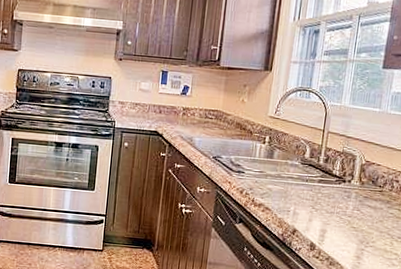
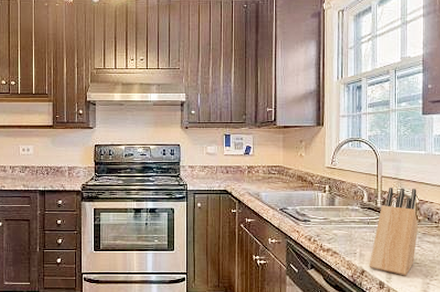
knife block: none [301,145,365,240] -> present [369,188,419,276]

